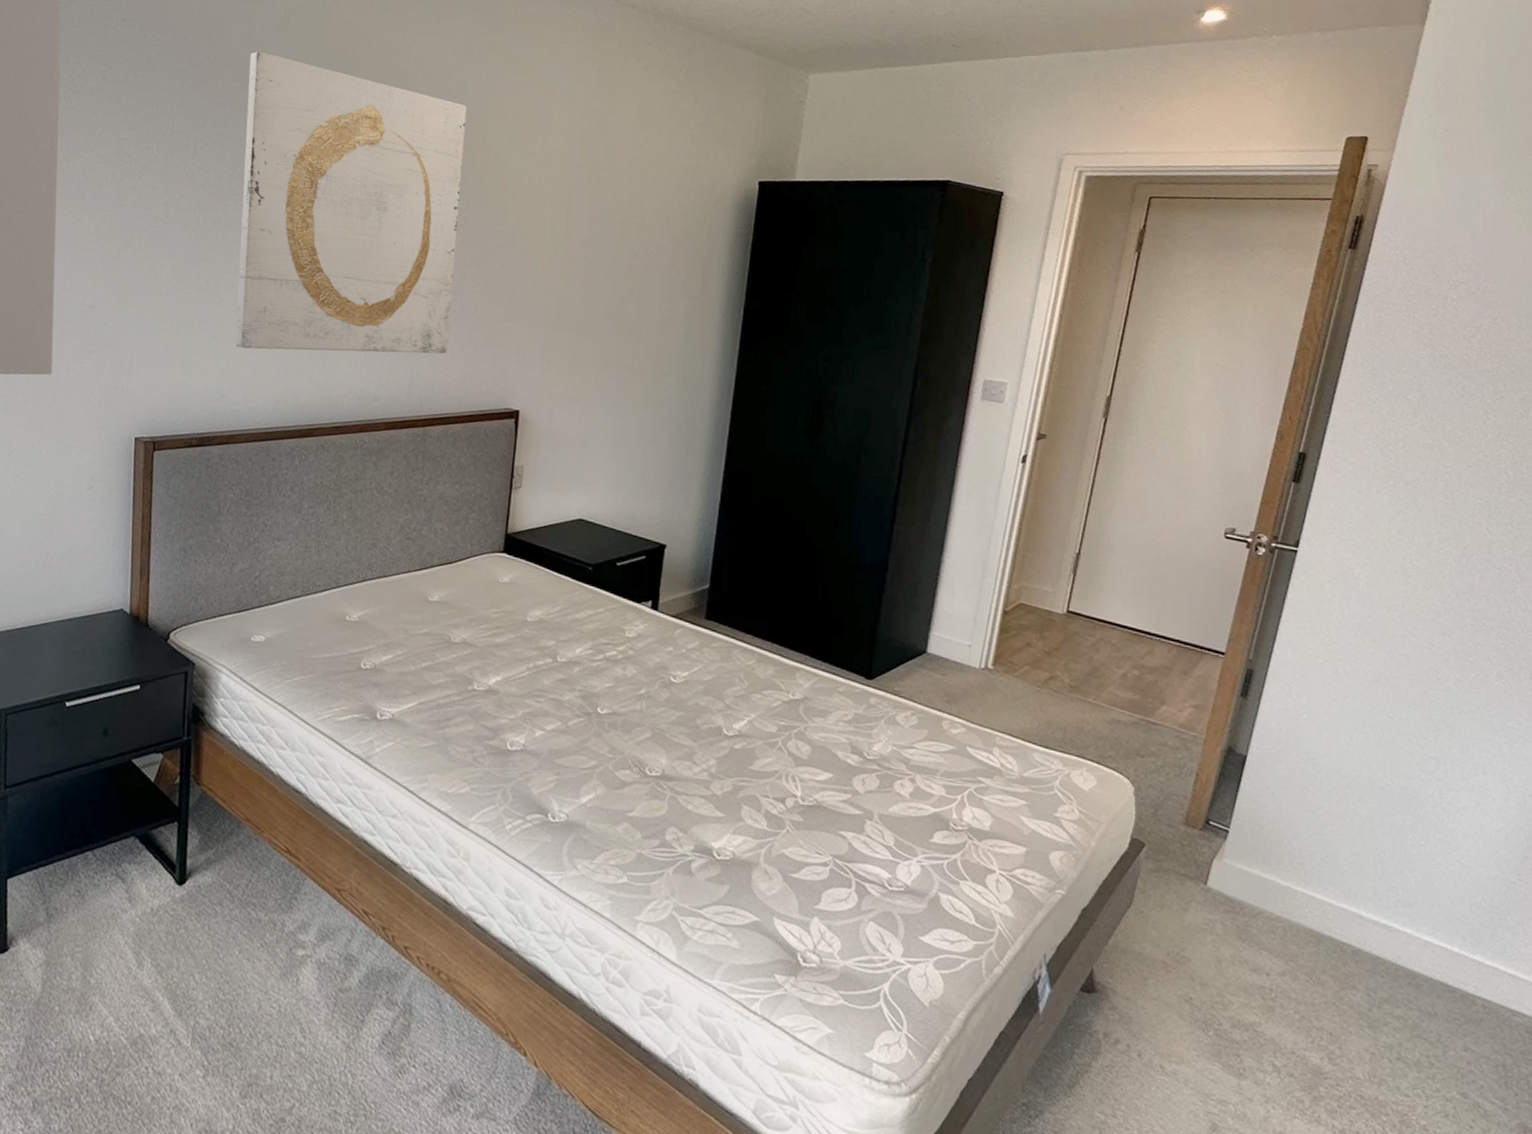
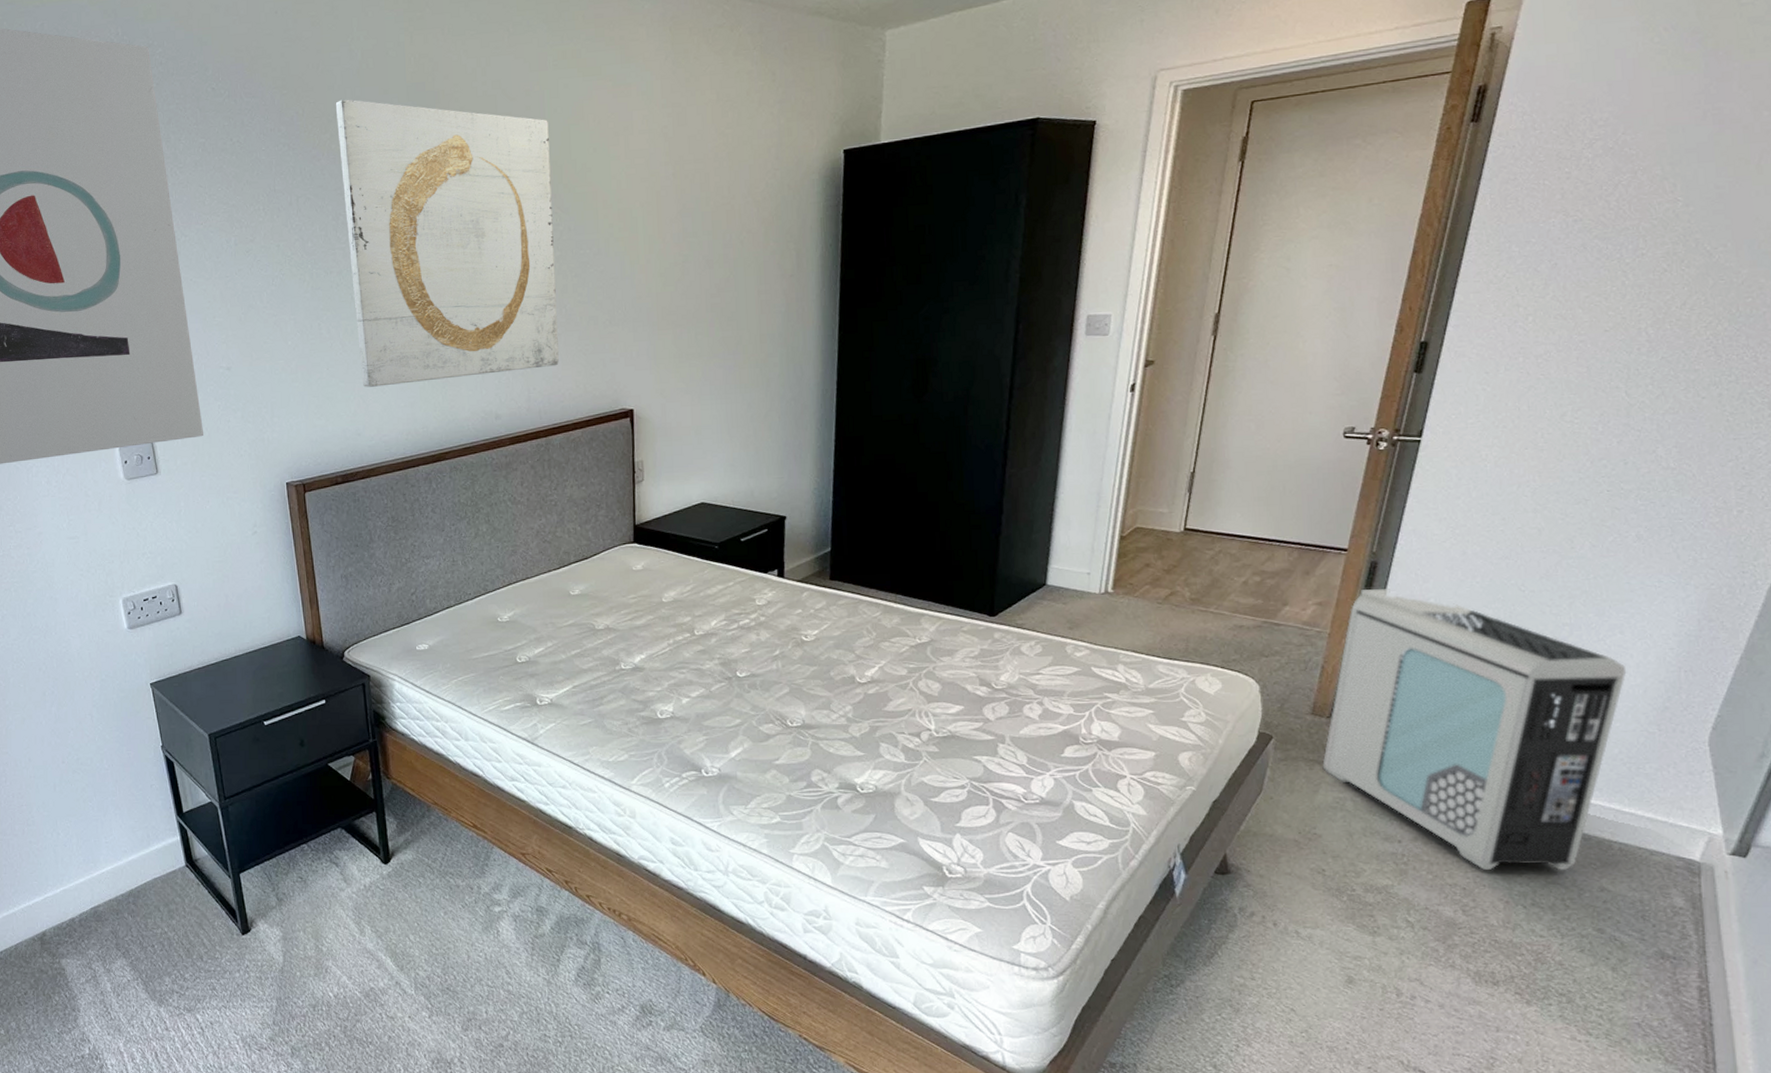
air purifier: none [1193,697,1489,1023] -> present [1322,589,1627,870]

